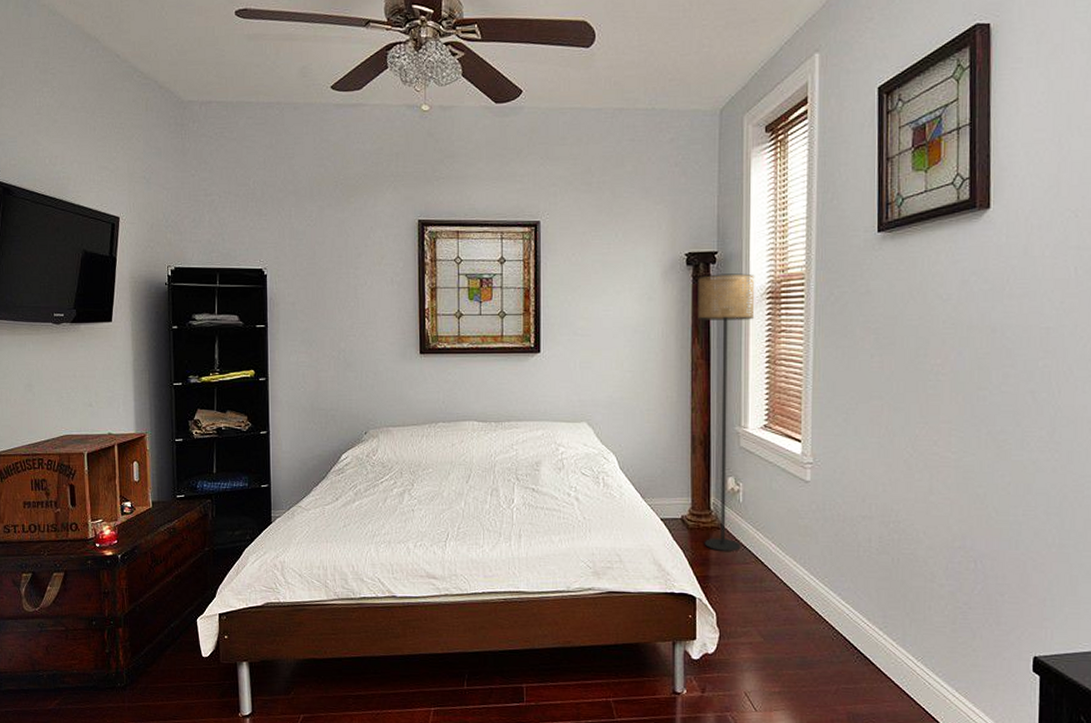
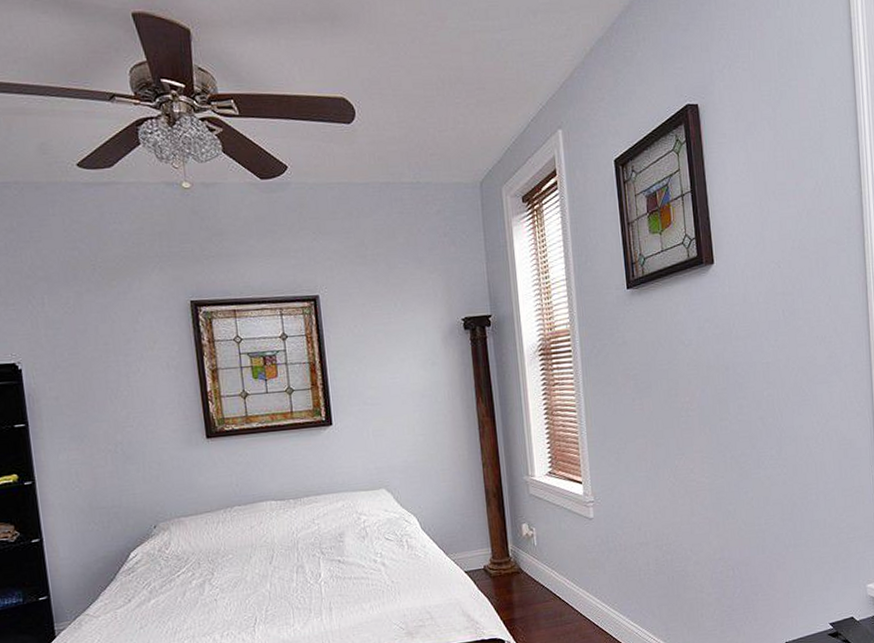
floor lamp: present [697,273,755,551] -> none [476,333,540,594]

